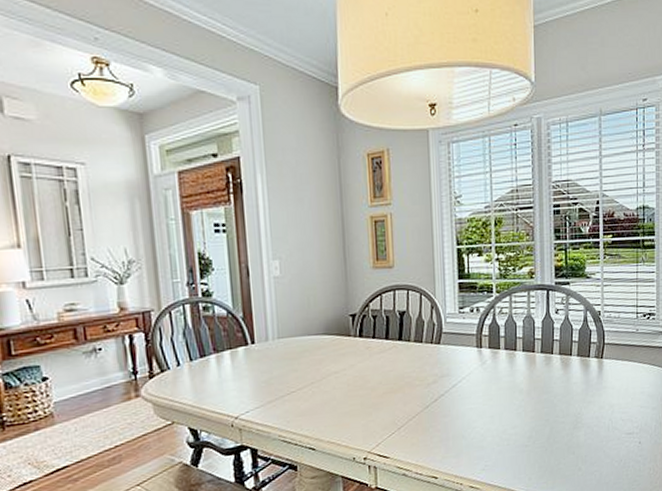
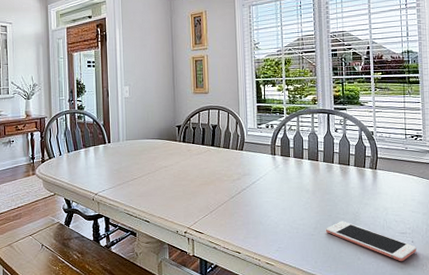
cell phone: none [542,425,644,468] -> present [326,221,417,262]

